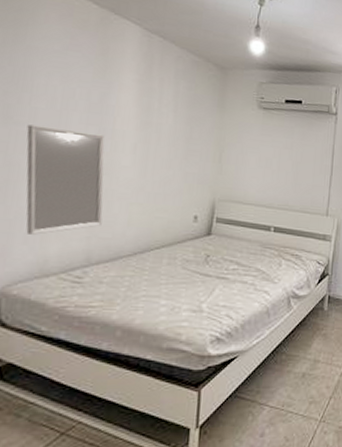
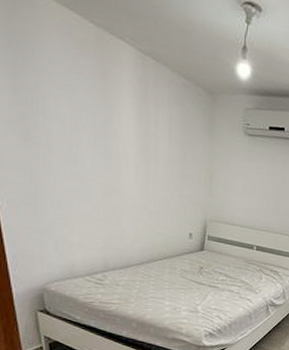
home mirror: present [26,124,105,235] -> none [45,146,115,244]

